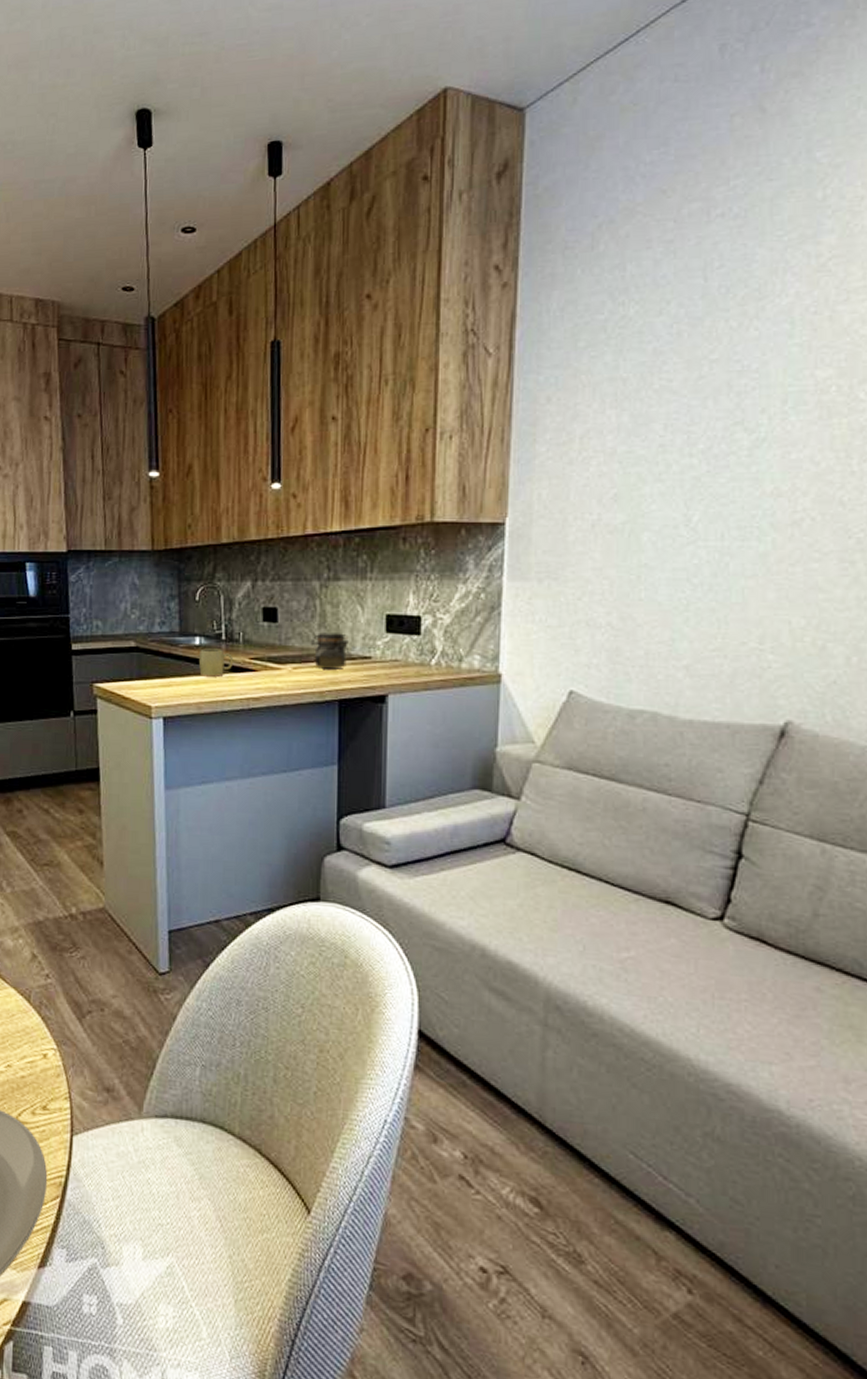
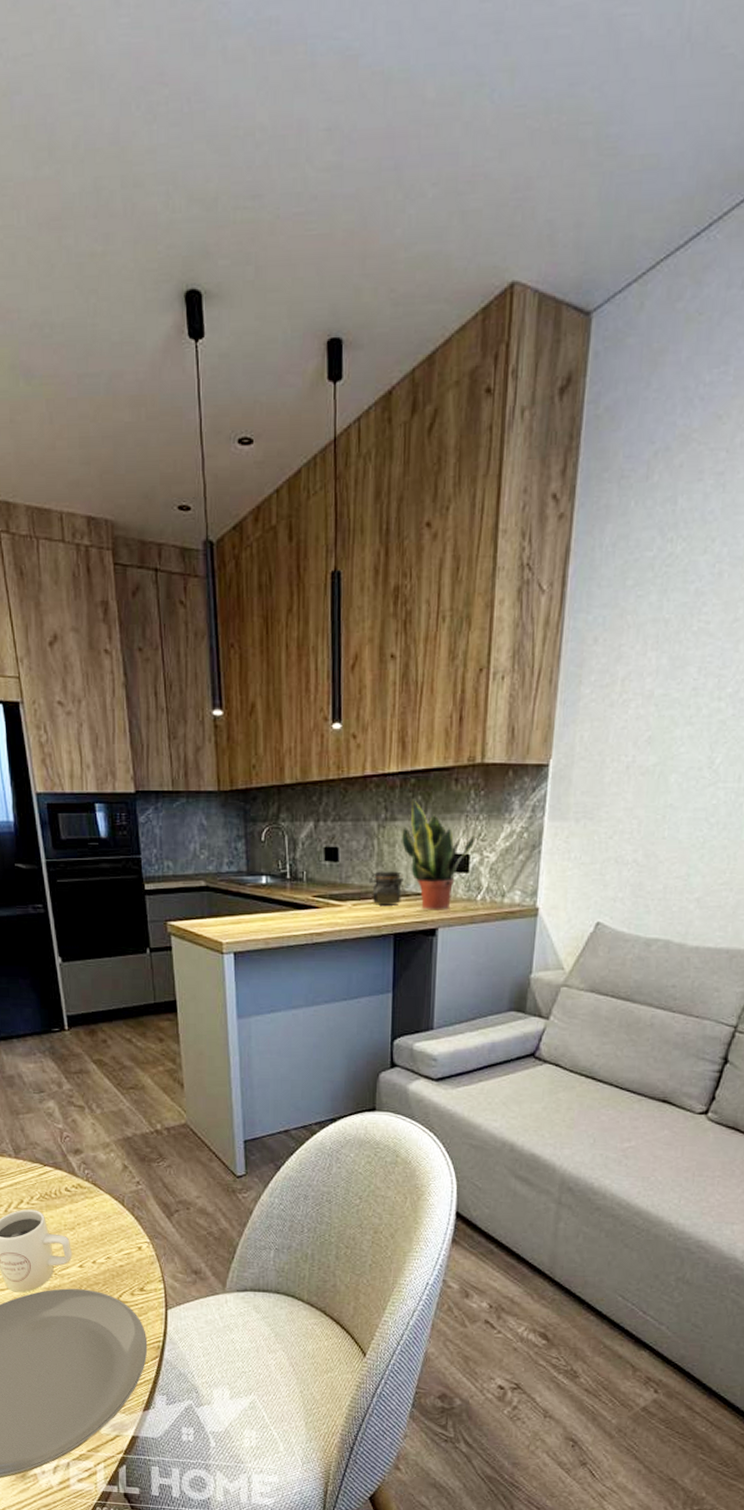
mug: present [198,648,234,677] -> none [265,887,298,914]
potted plant: none [346,558,427,675] -> present [402,798,476,910]

